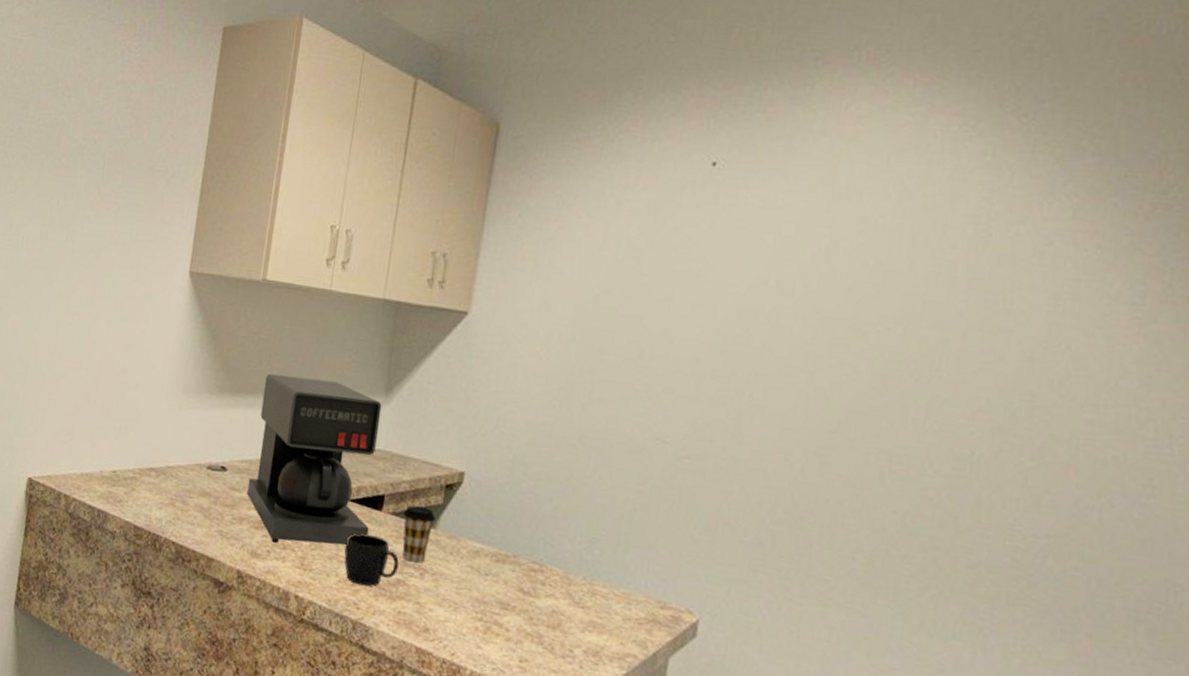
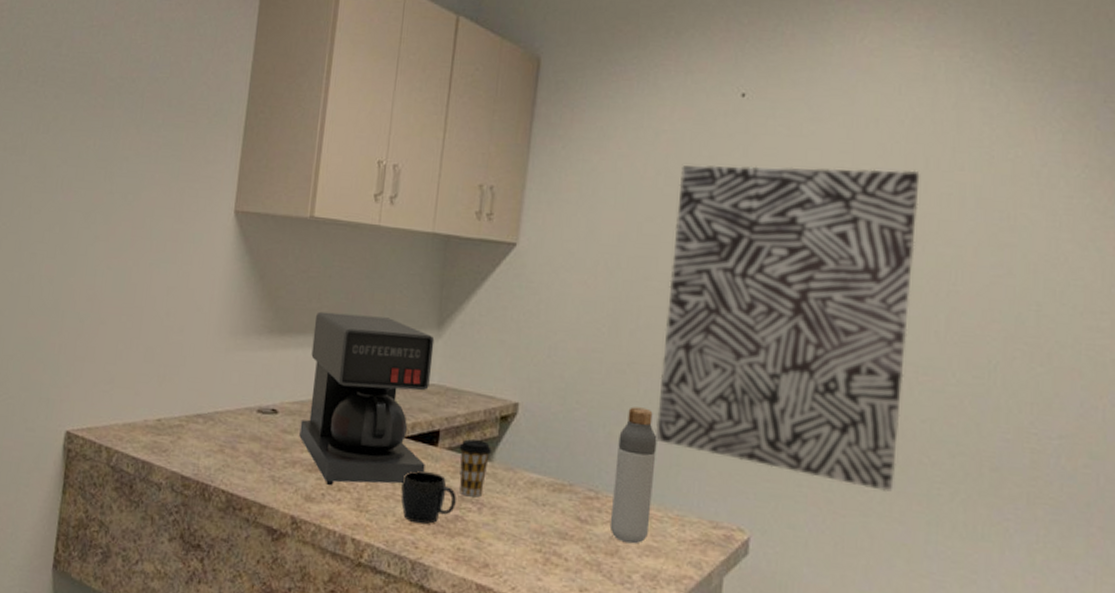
bottle: none [553,481,606,619] -> present [609,407,657,544]
wall art: none [603,236,906,584] -> present [655,165,920,493]

